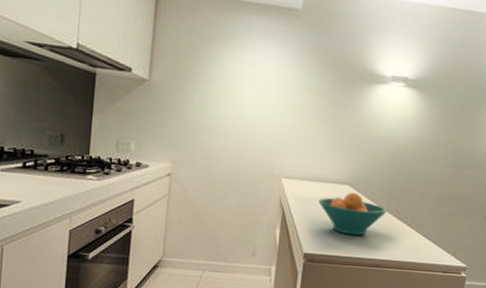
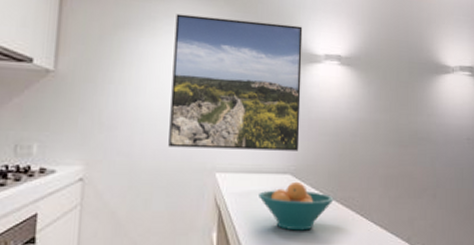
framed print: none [242,31,373,165] -> present [168,13,303,151]

